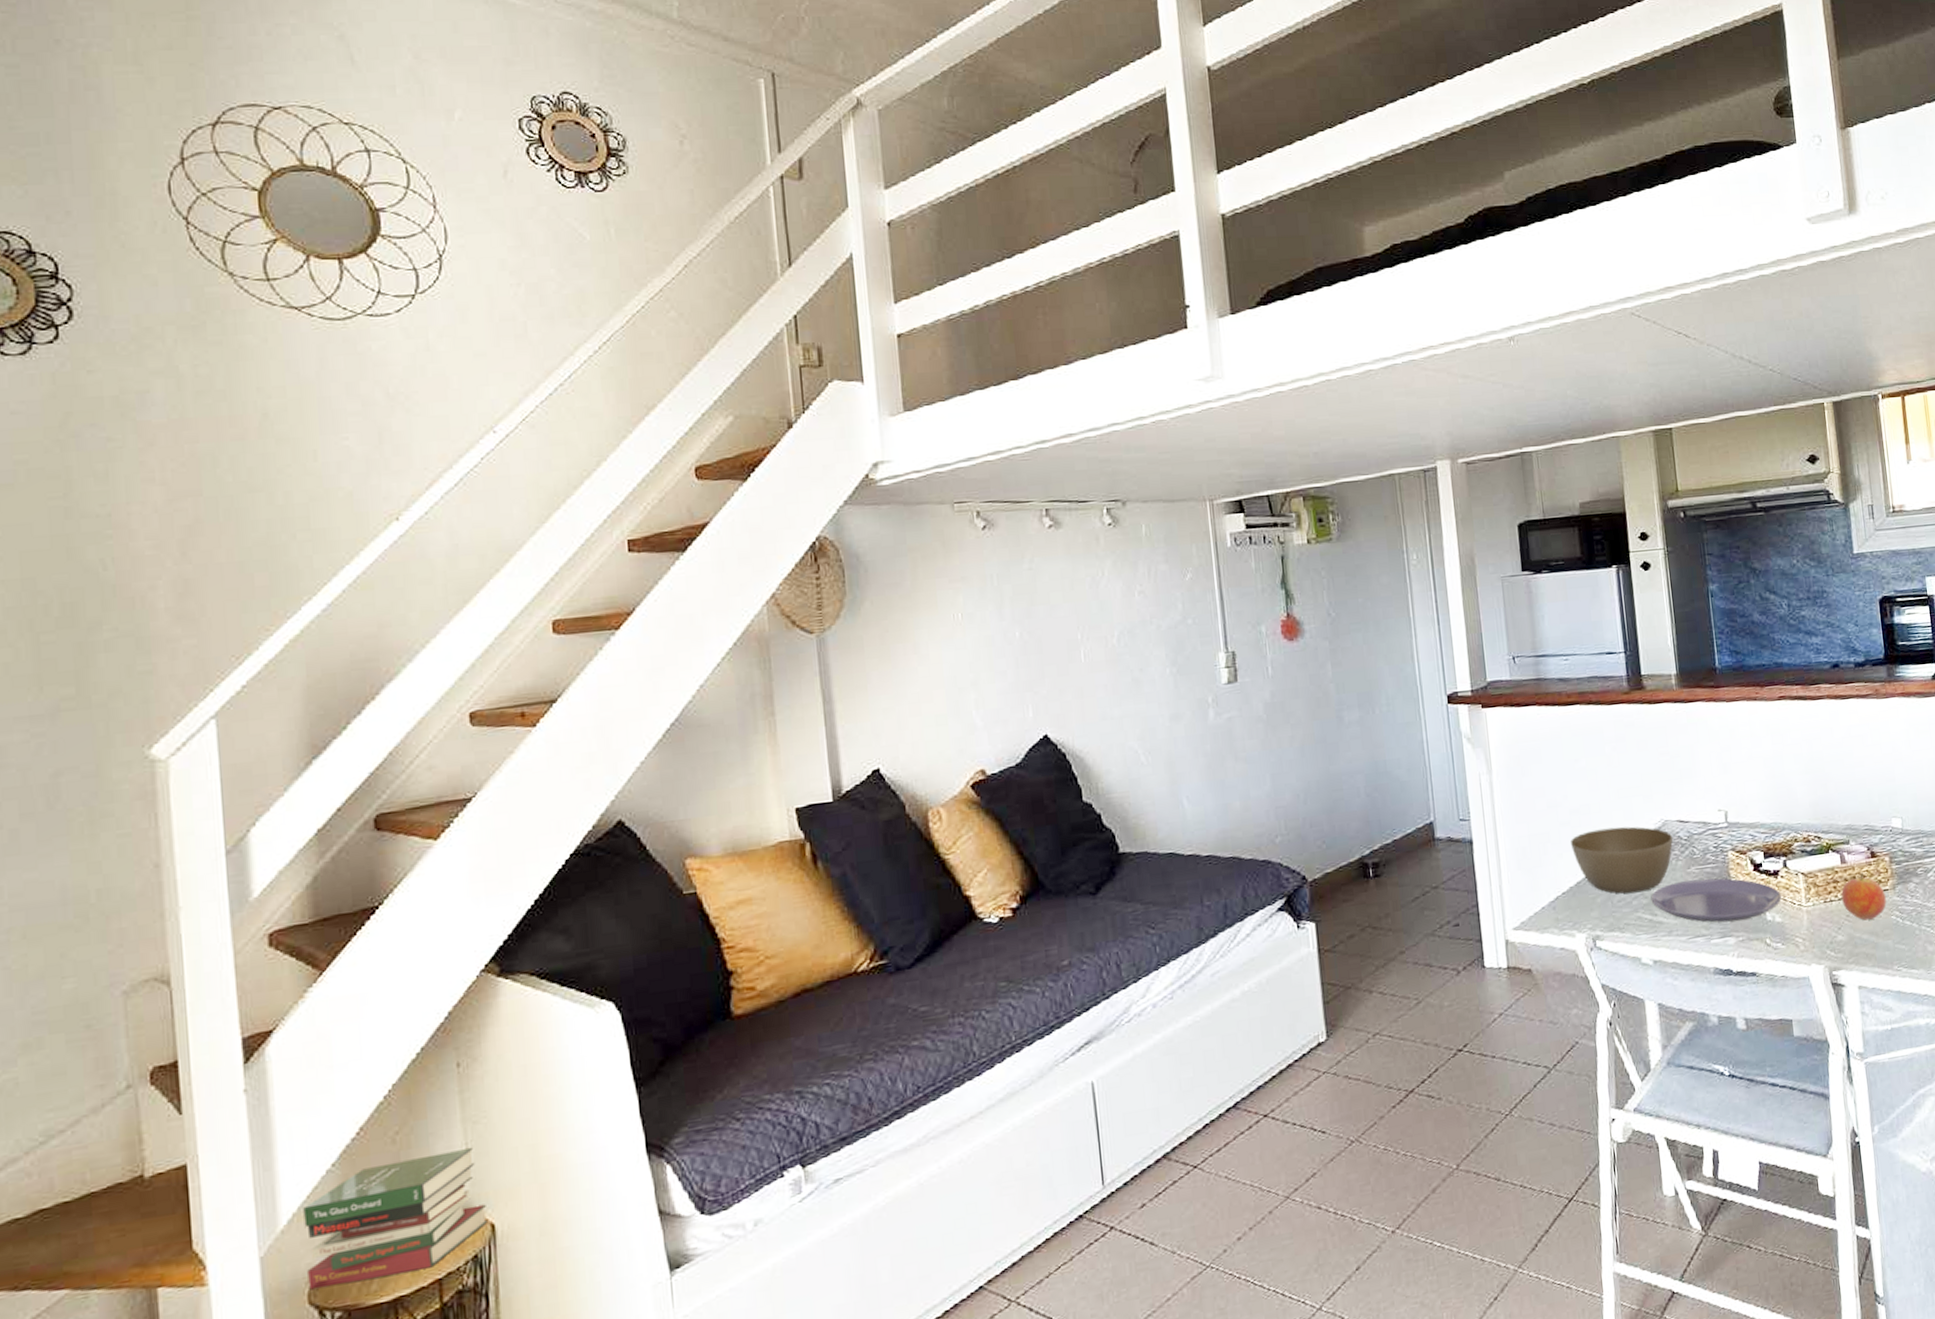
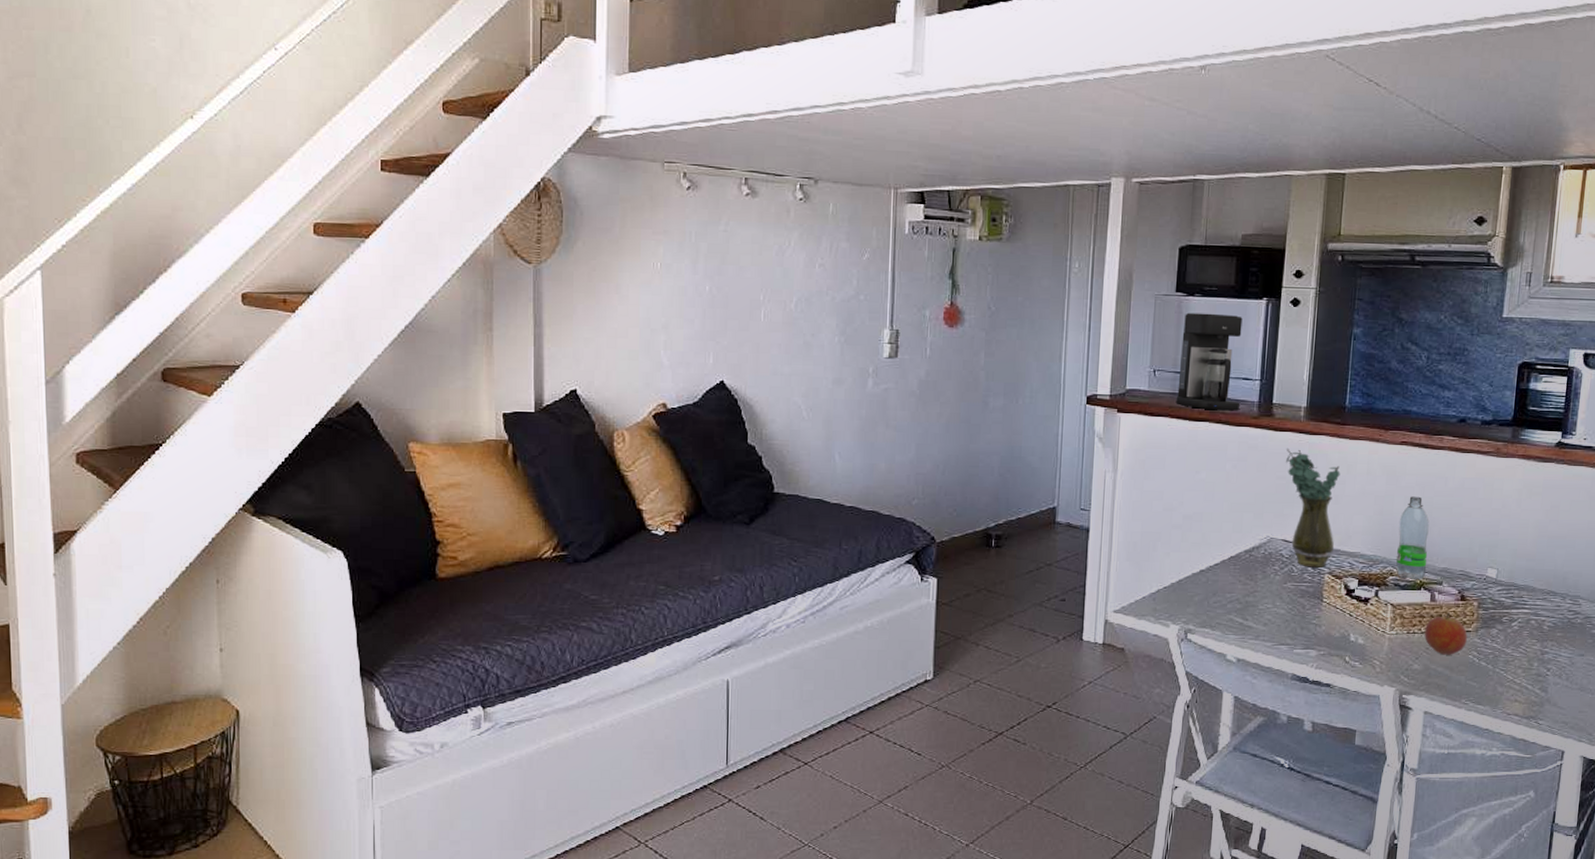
books: present [303,1148,489,1291] -> none [95,648,235,736]
coffee maker: none [1535,587,1608,693] -> present [1176,312,1243,411]
bowl: present [1571,826,1673,894] -> none [1179,536,1276,598]
plate: present [1650,878,1782,923] -> none [1245,594,1367,637]
vase: none [1664,720,1732,847] -> present [1286,447,1340,568]
bottle: none [1792,752,1831,845] -> present [1396,496,1429,581]

